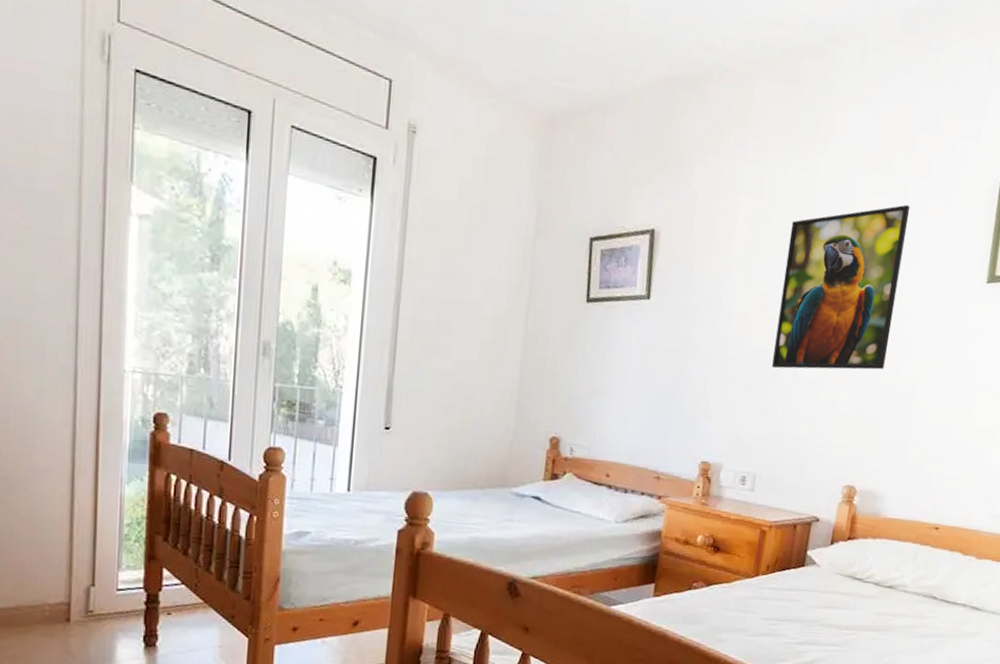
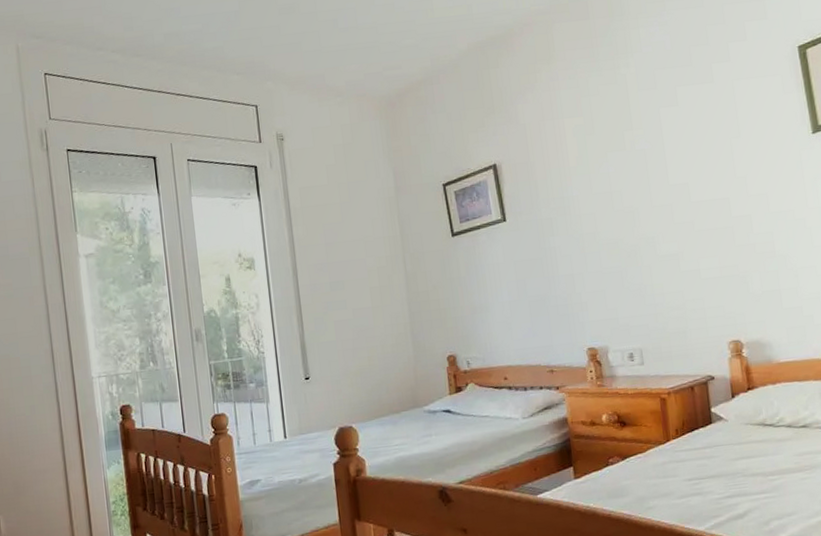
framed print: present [772,204,911,370] -> none [615,87,737,253]

